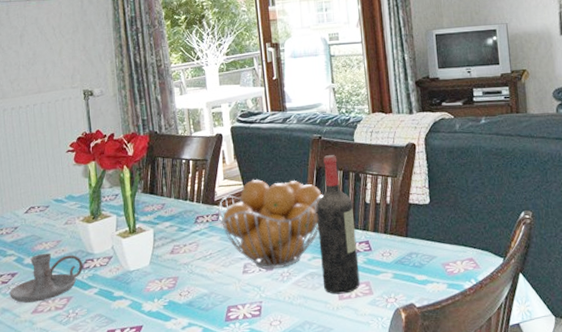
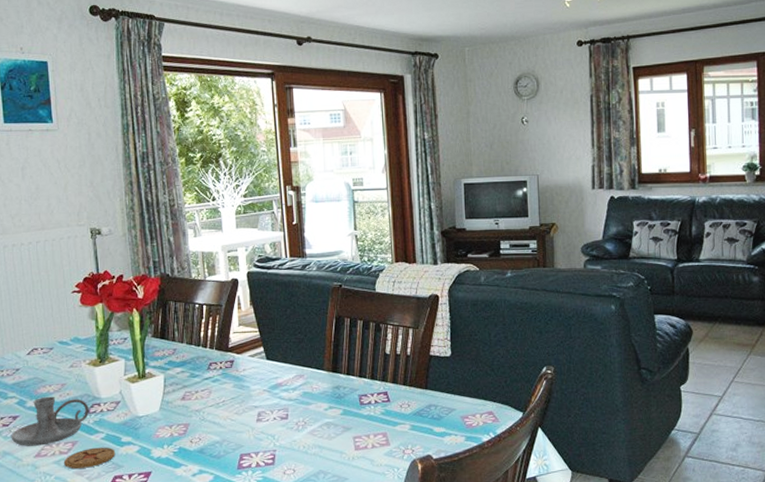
coaster: none [60,302,109,324] -> present [64,447,116,469]
fruit basket: present [218,179,323,270] -> none [232,326,342,418]
wine bottle: present [316,155,360,295] -> none [334,304,377,445]

